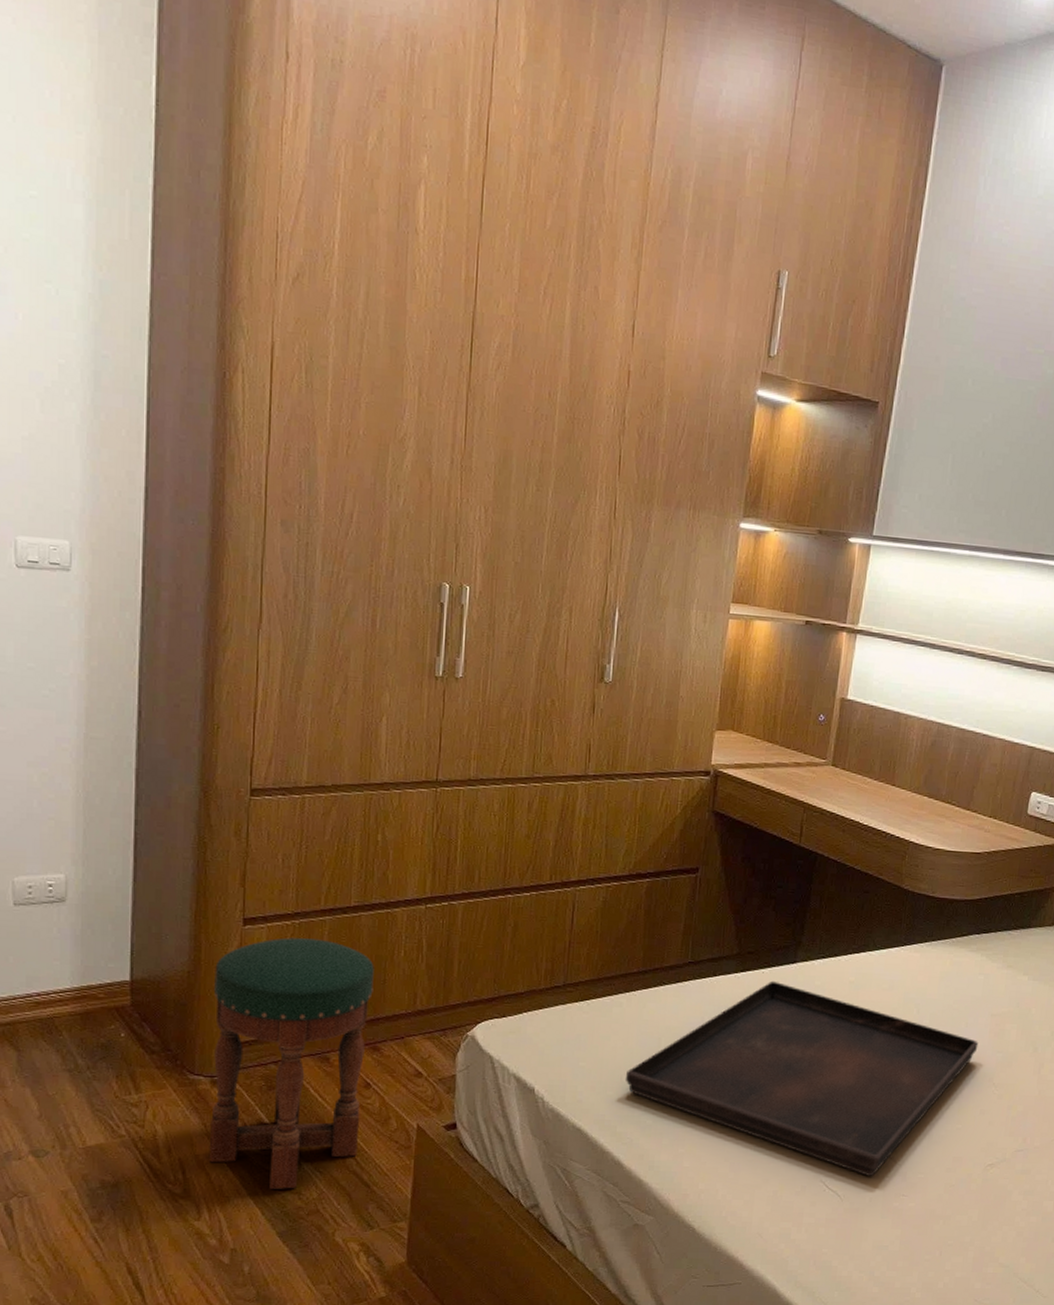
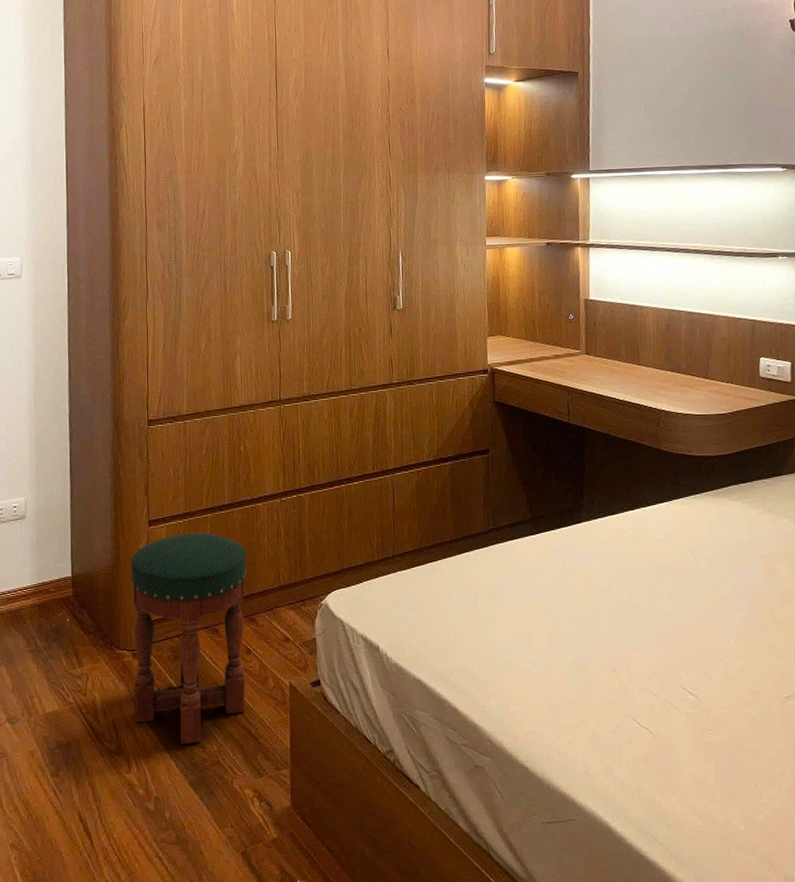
serving tray: present [625,980,979,1177] -> none [451,539,755,714]

